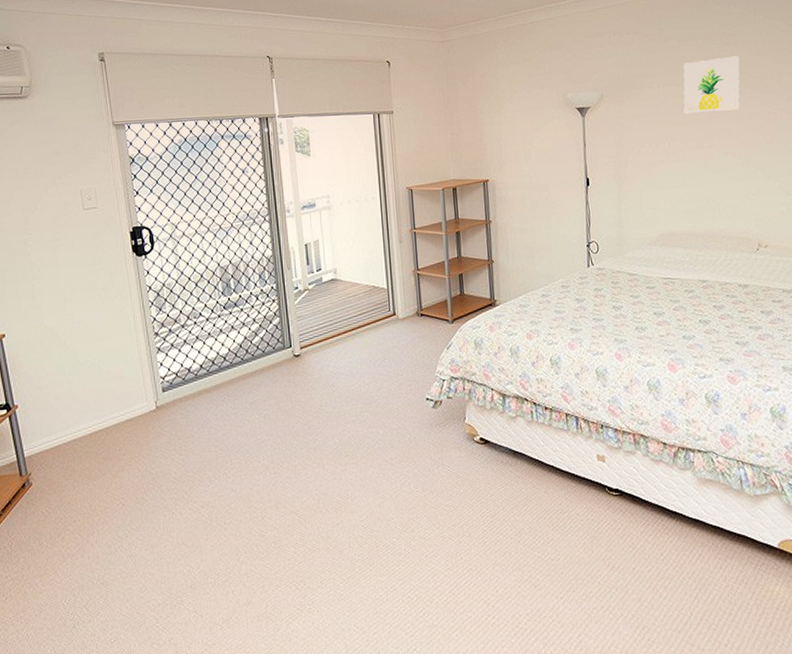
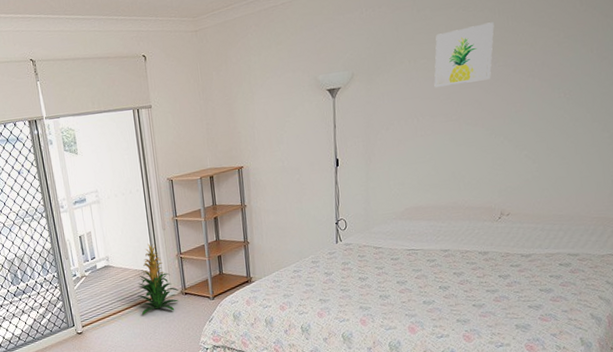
indoor plant: none [366,256,414,337] -> present [137,243,179,315]

